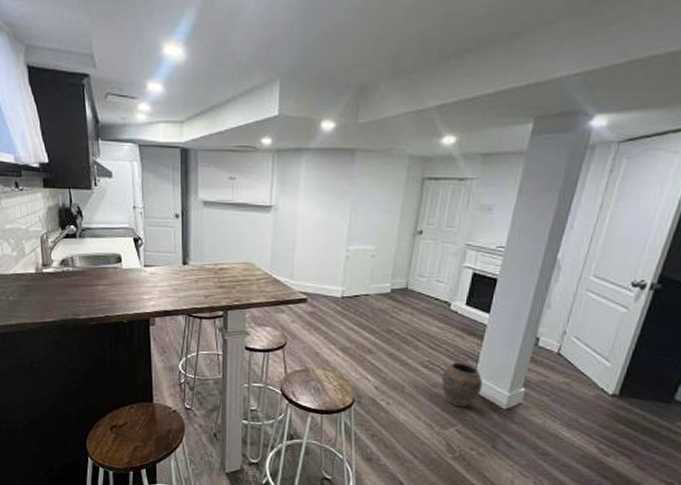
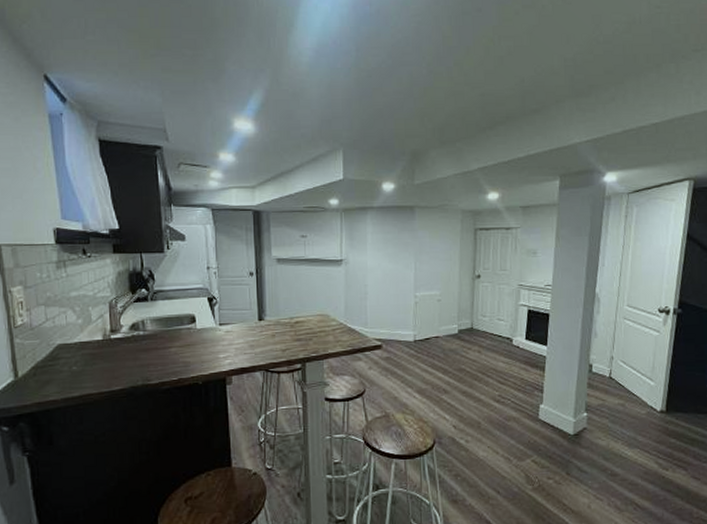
vase: present [441,362,483,408] -> none [513,394,550,438]

